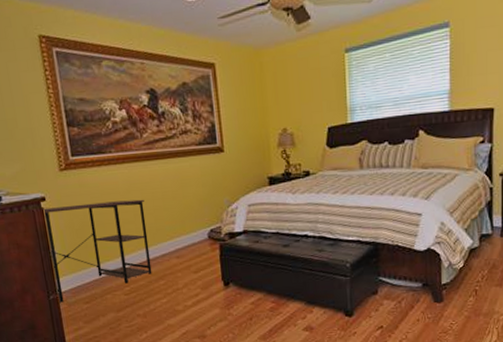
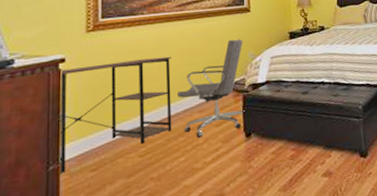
office chair: none [154,183,222,283] -> present [178,39,245,139]

